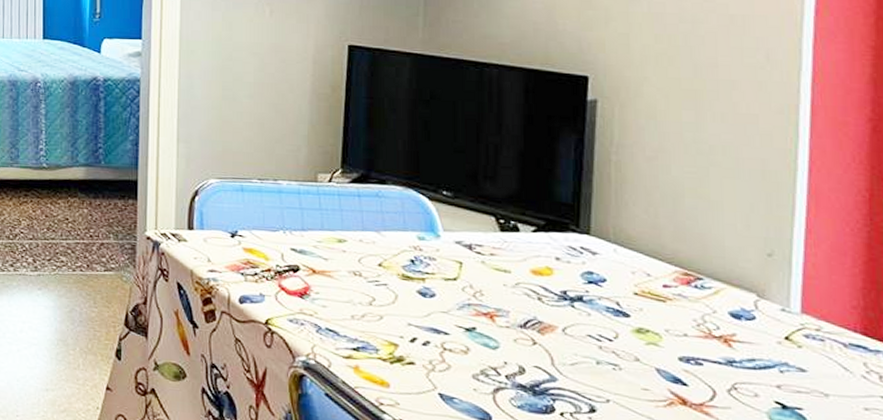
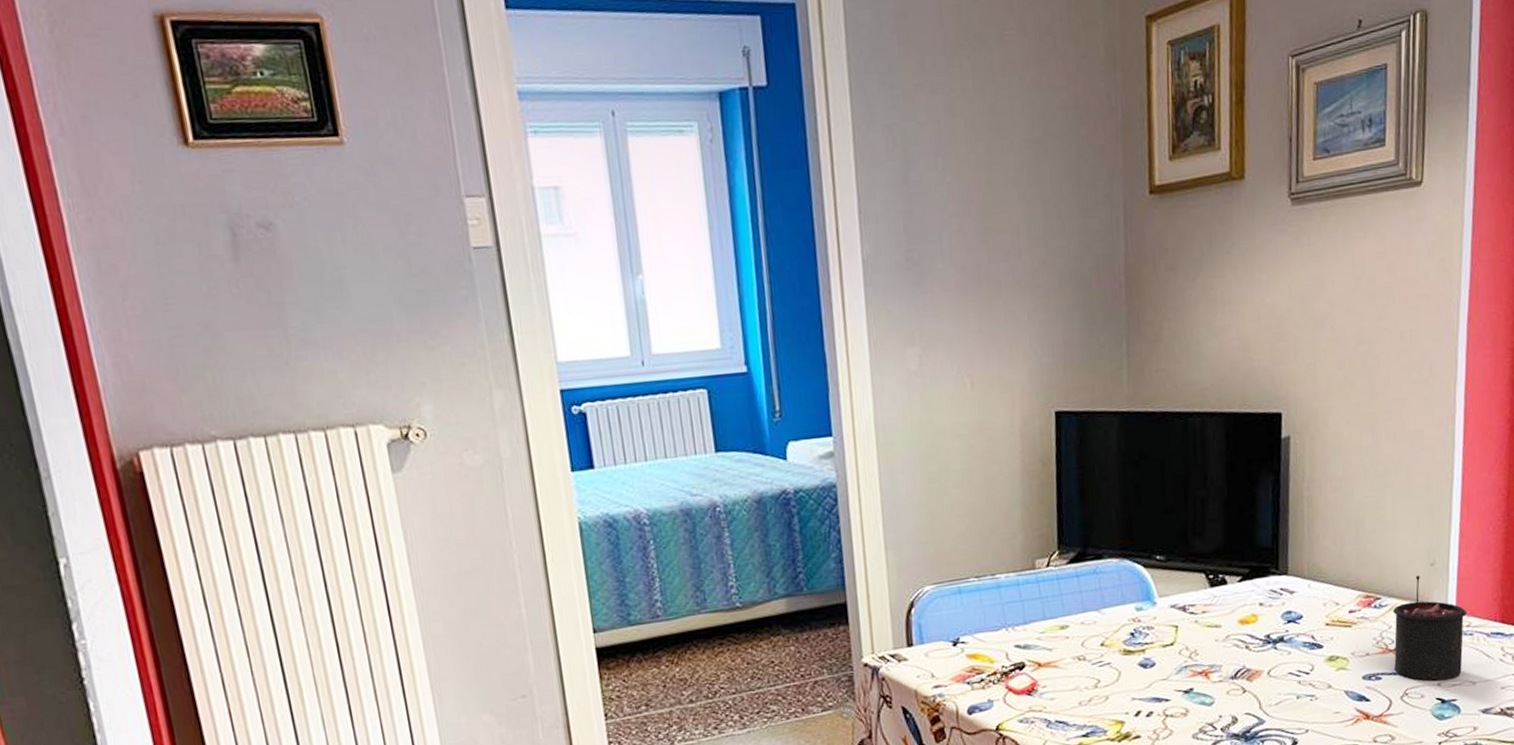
candle: none [717,263,815,384] -> present [1392,575,1466,681]

